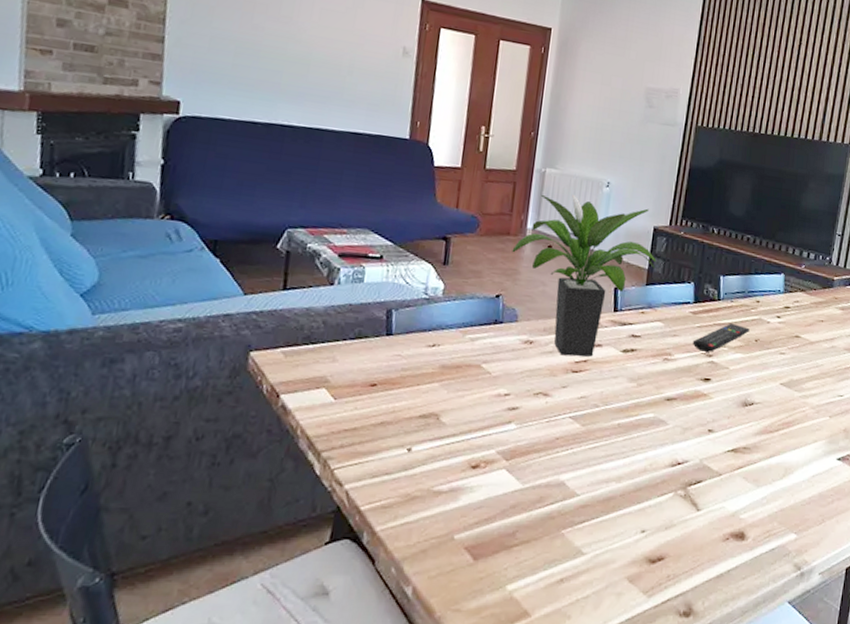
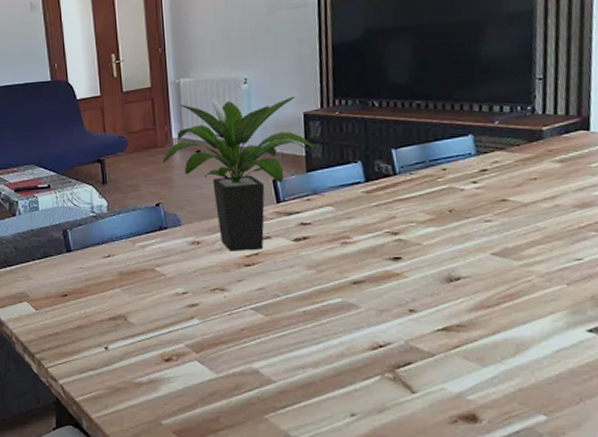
remote control: present [692,322,750,352] -> none [372,196,440,230]

